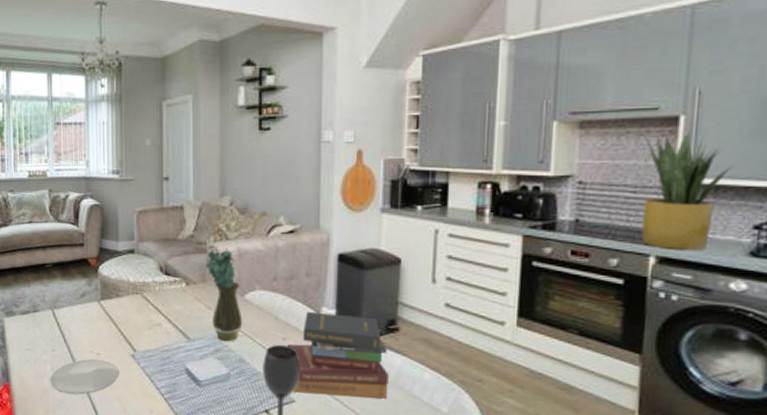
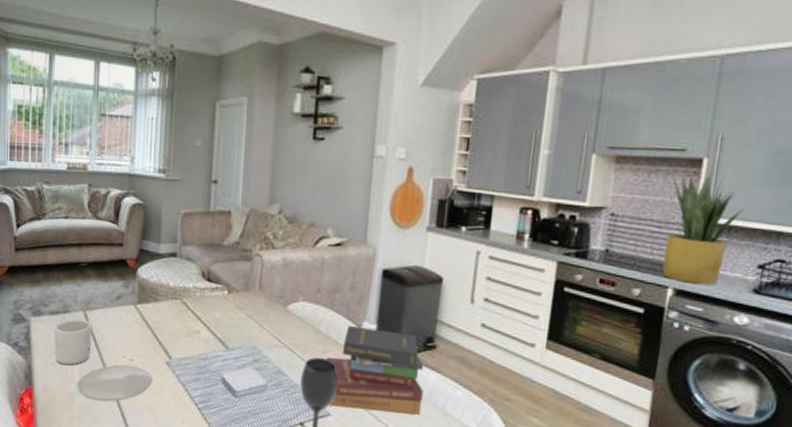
mug: none [26,317,61,362] -> present [54,319,92,366]
vase: present [205,246,243,341] -> none [249,254,284,352]

